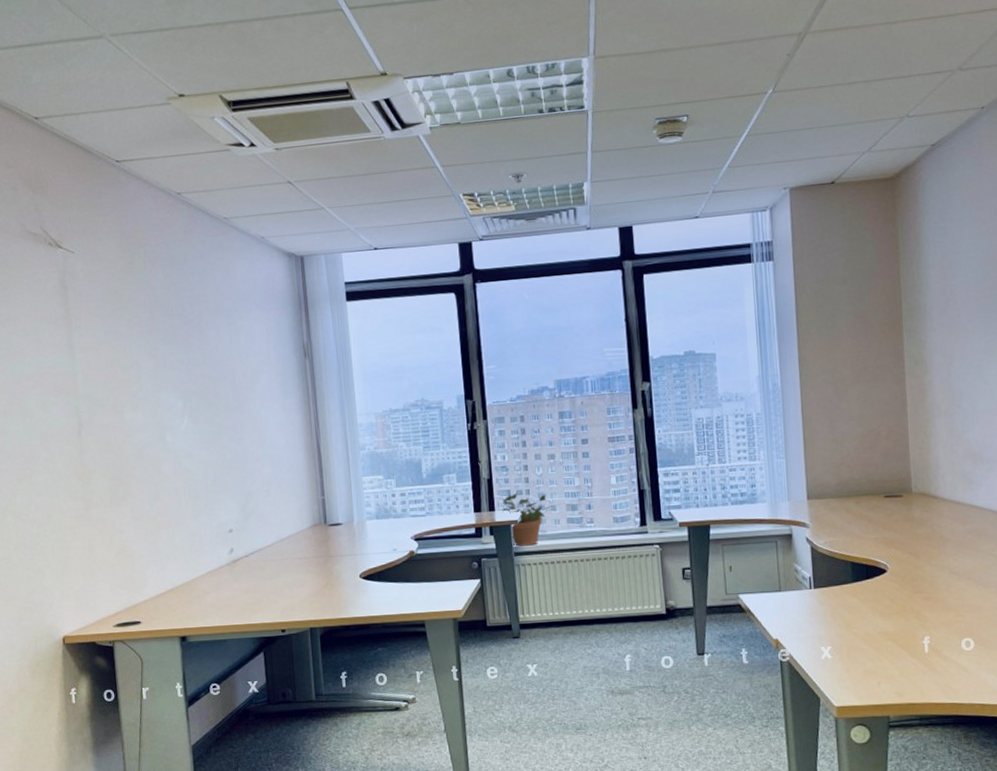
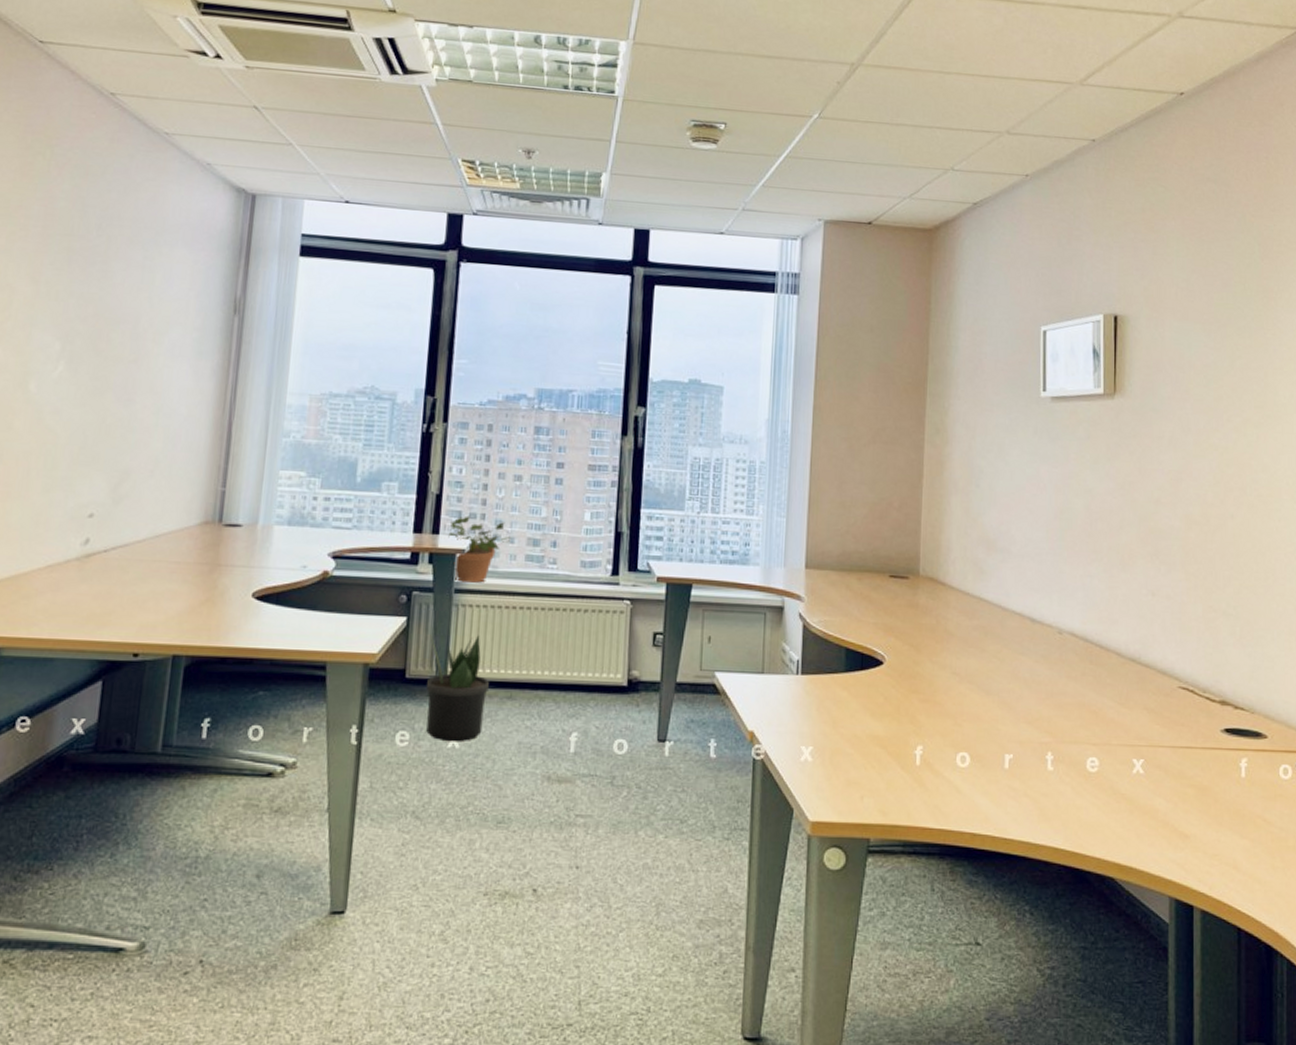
planter: none [500,587,554,671] -> present [426,634,489,741]

